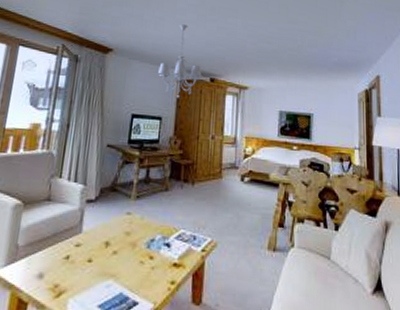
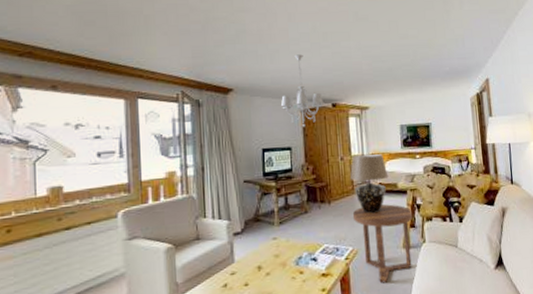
side table: none [216,194,283,288] -> present [352,204,413,284]
table lamp: none [220,135,261,204] -> present [350,153,389,214]

